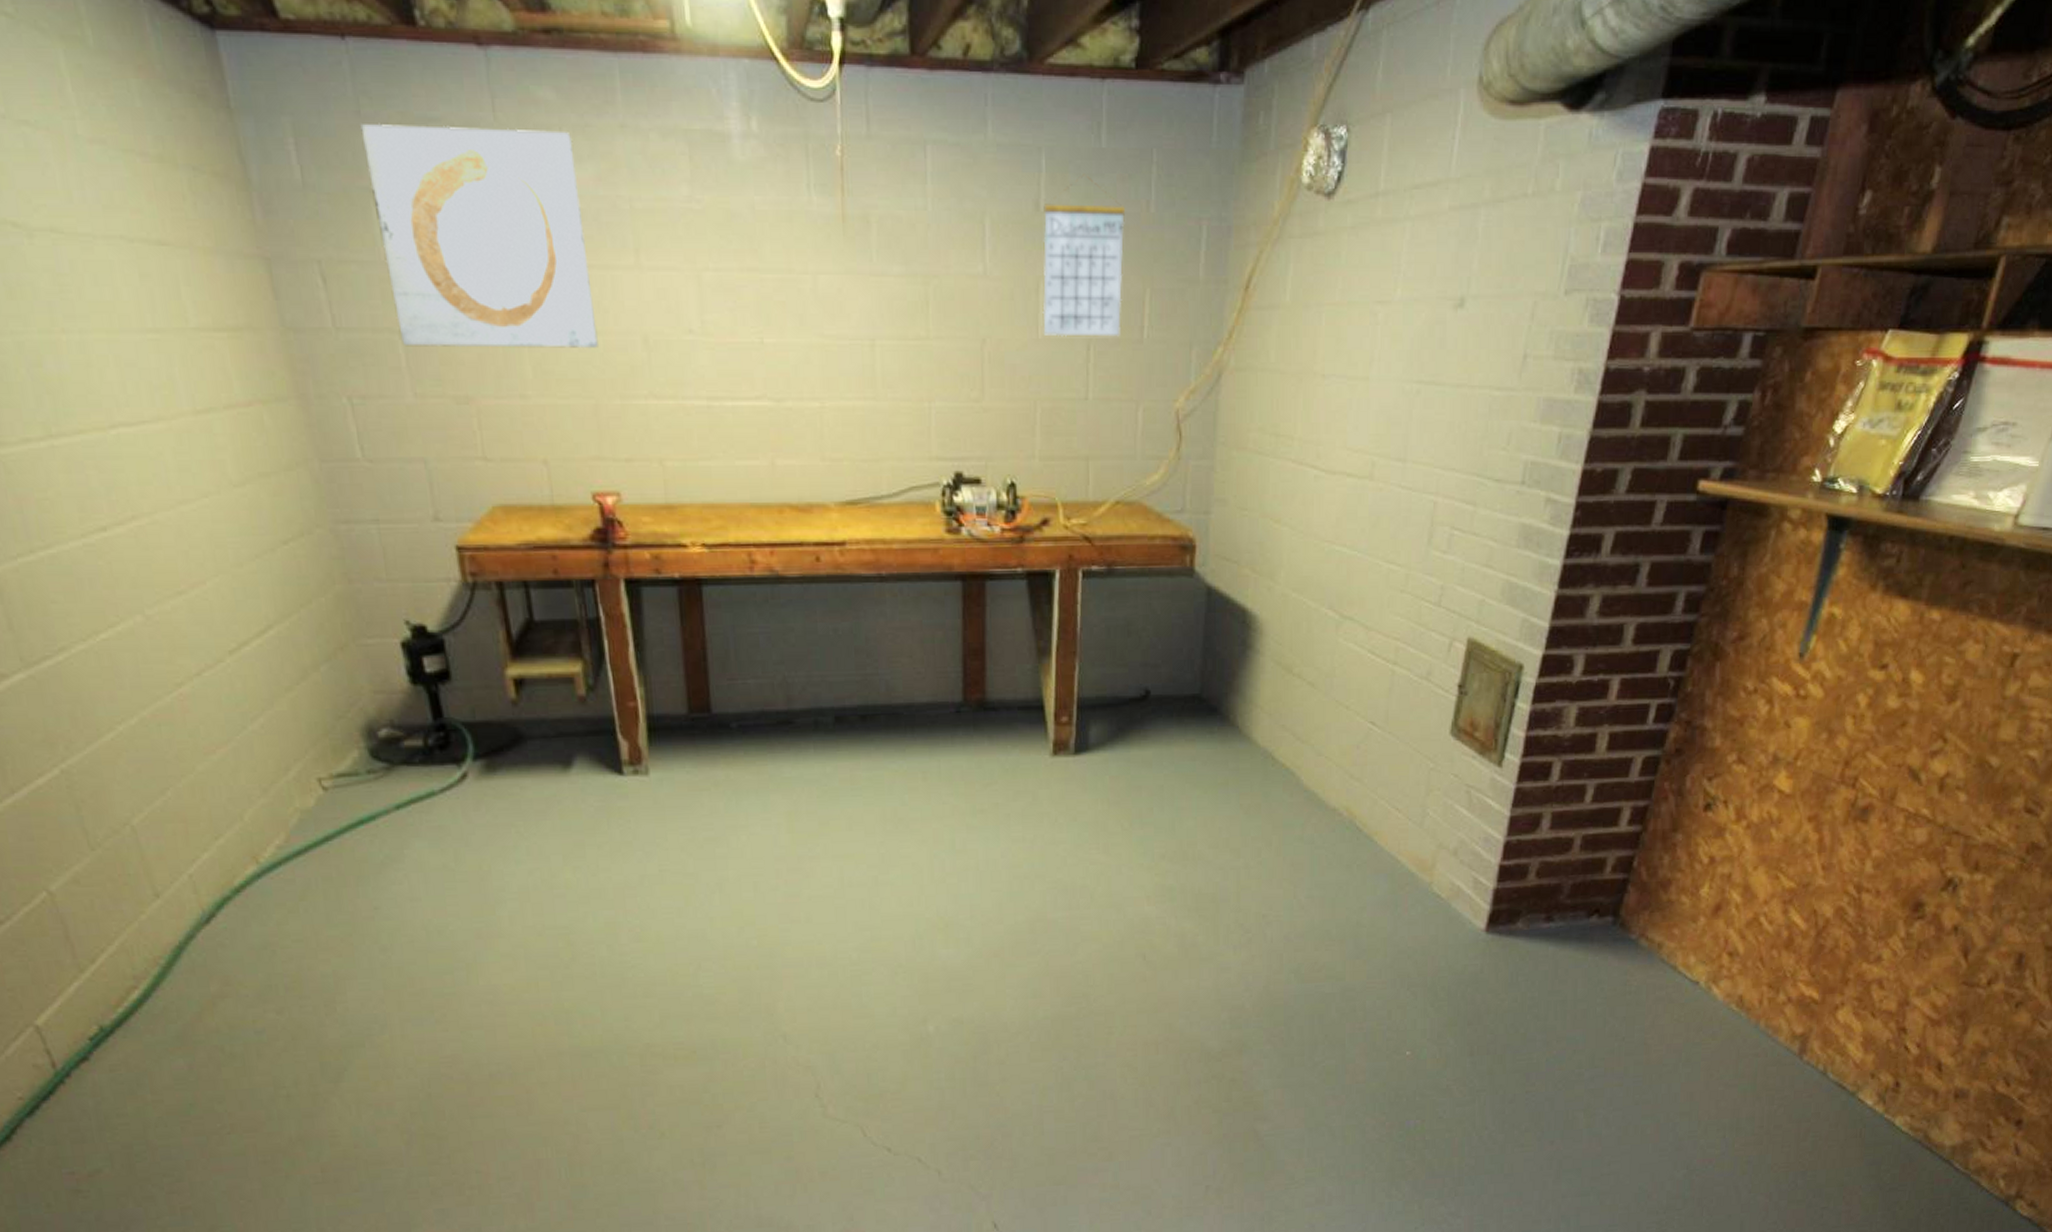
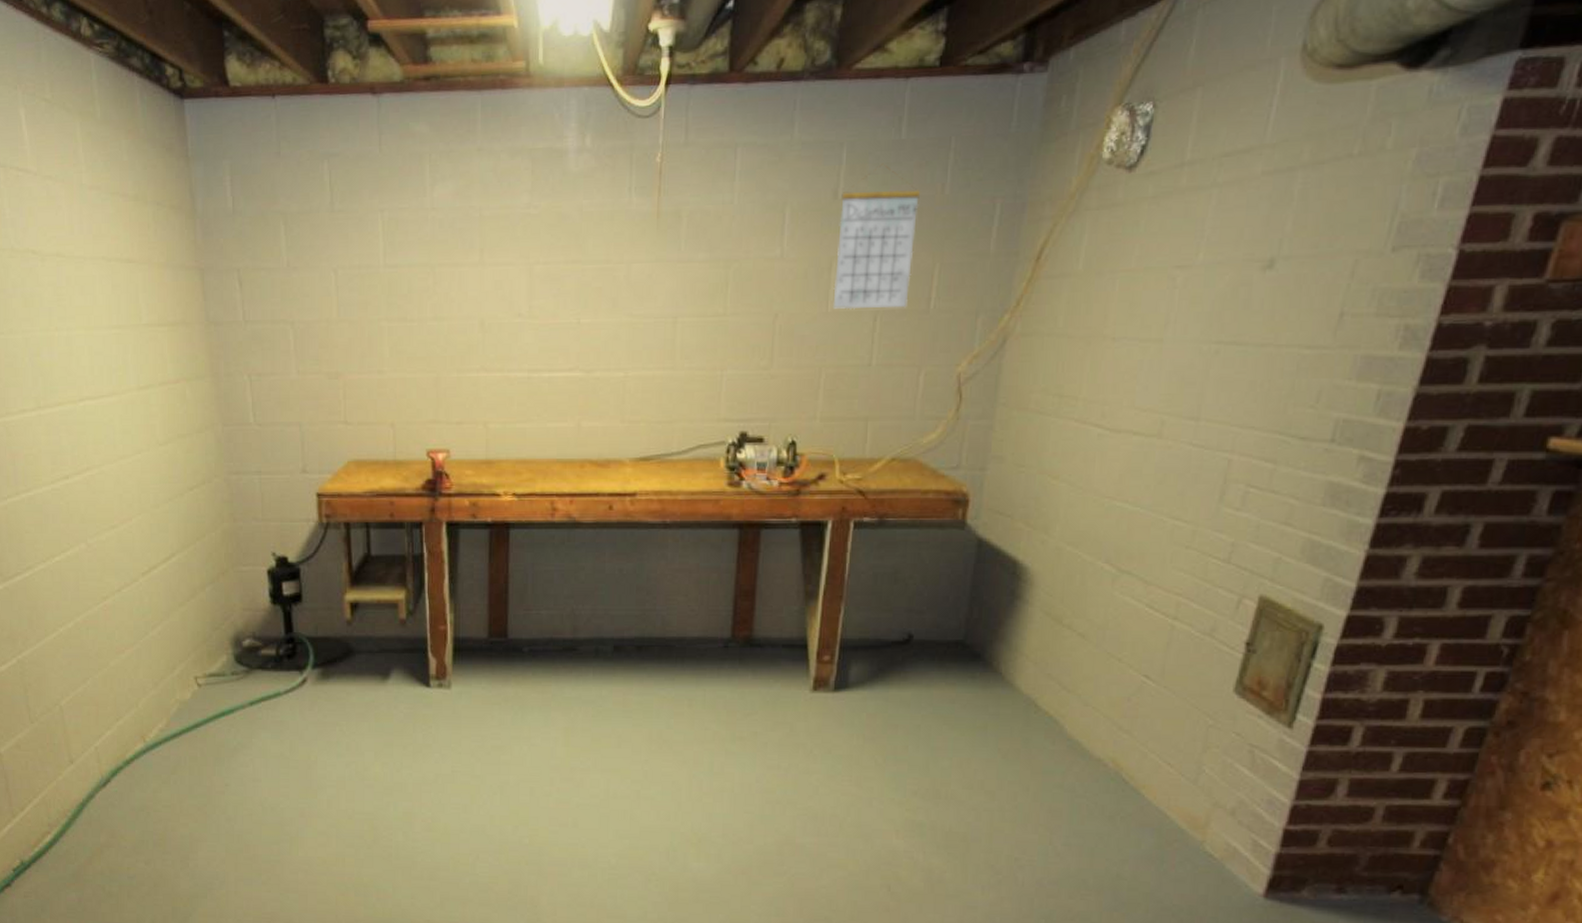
wall art: present [360,124,598,348] -> none [279,157,444,334]

